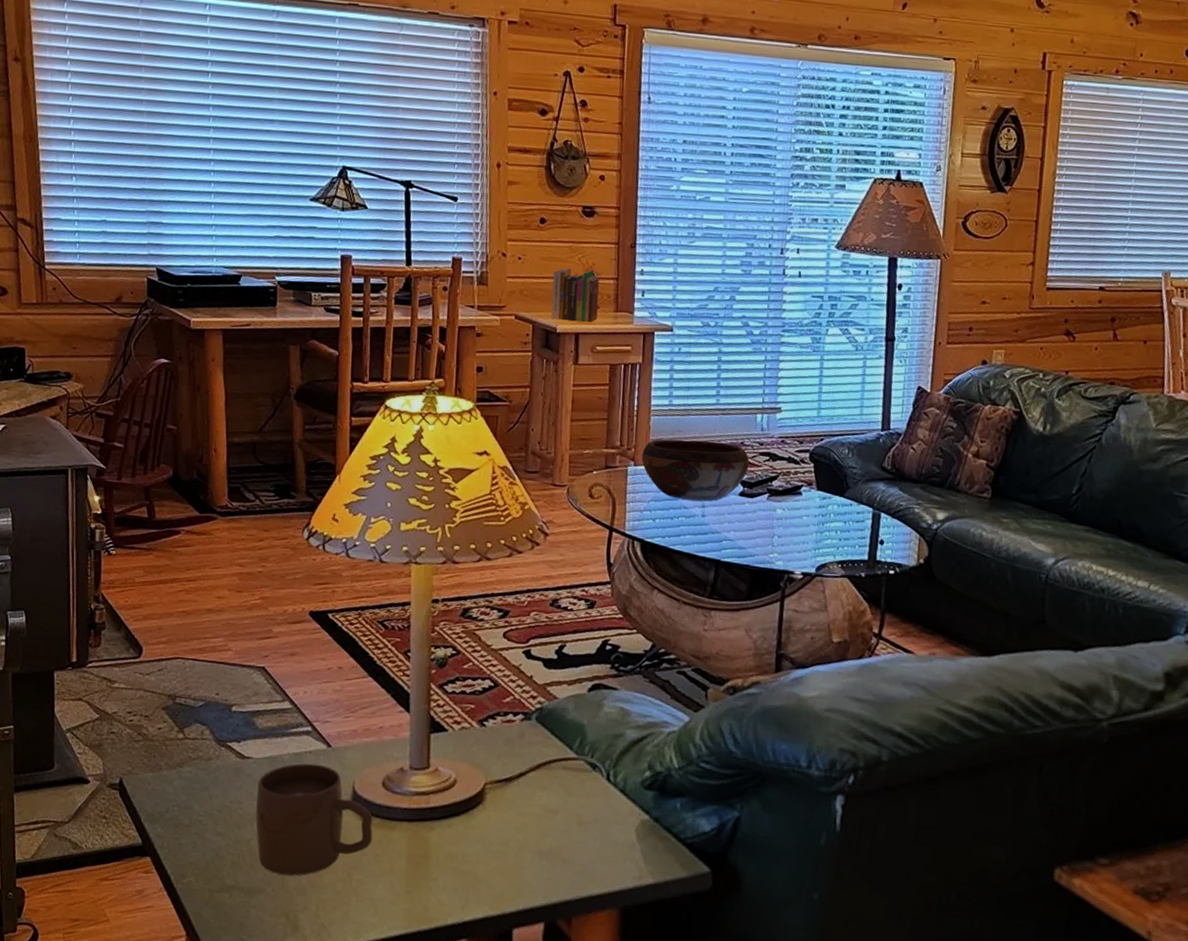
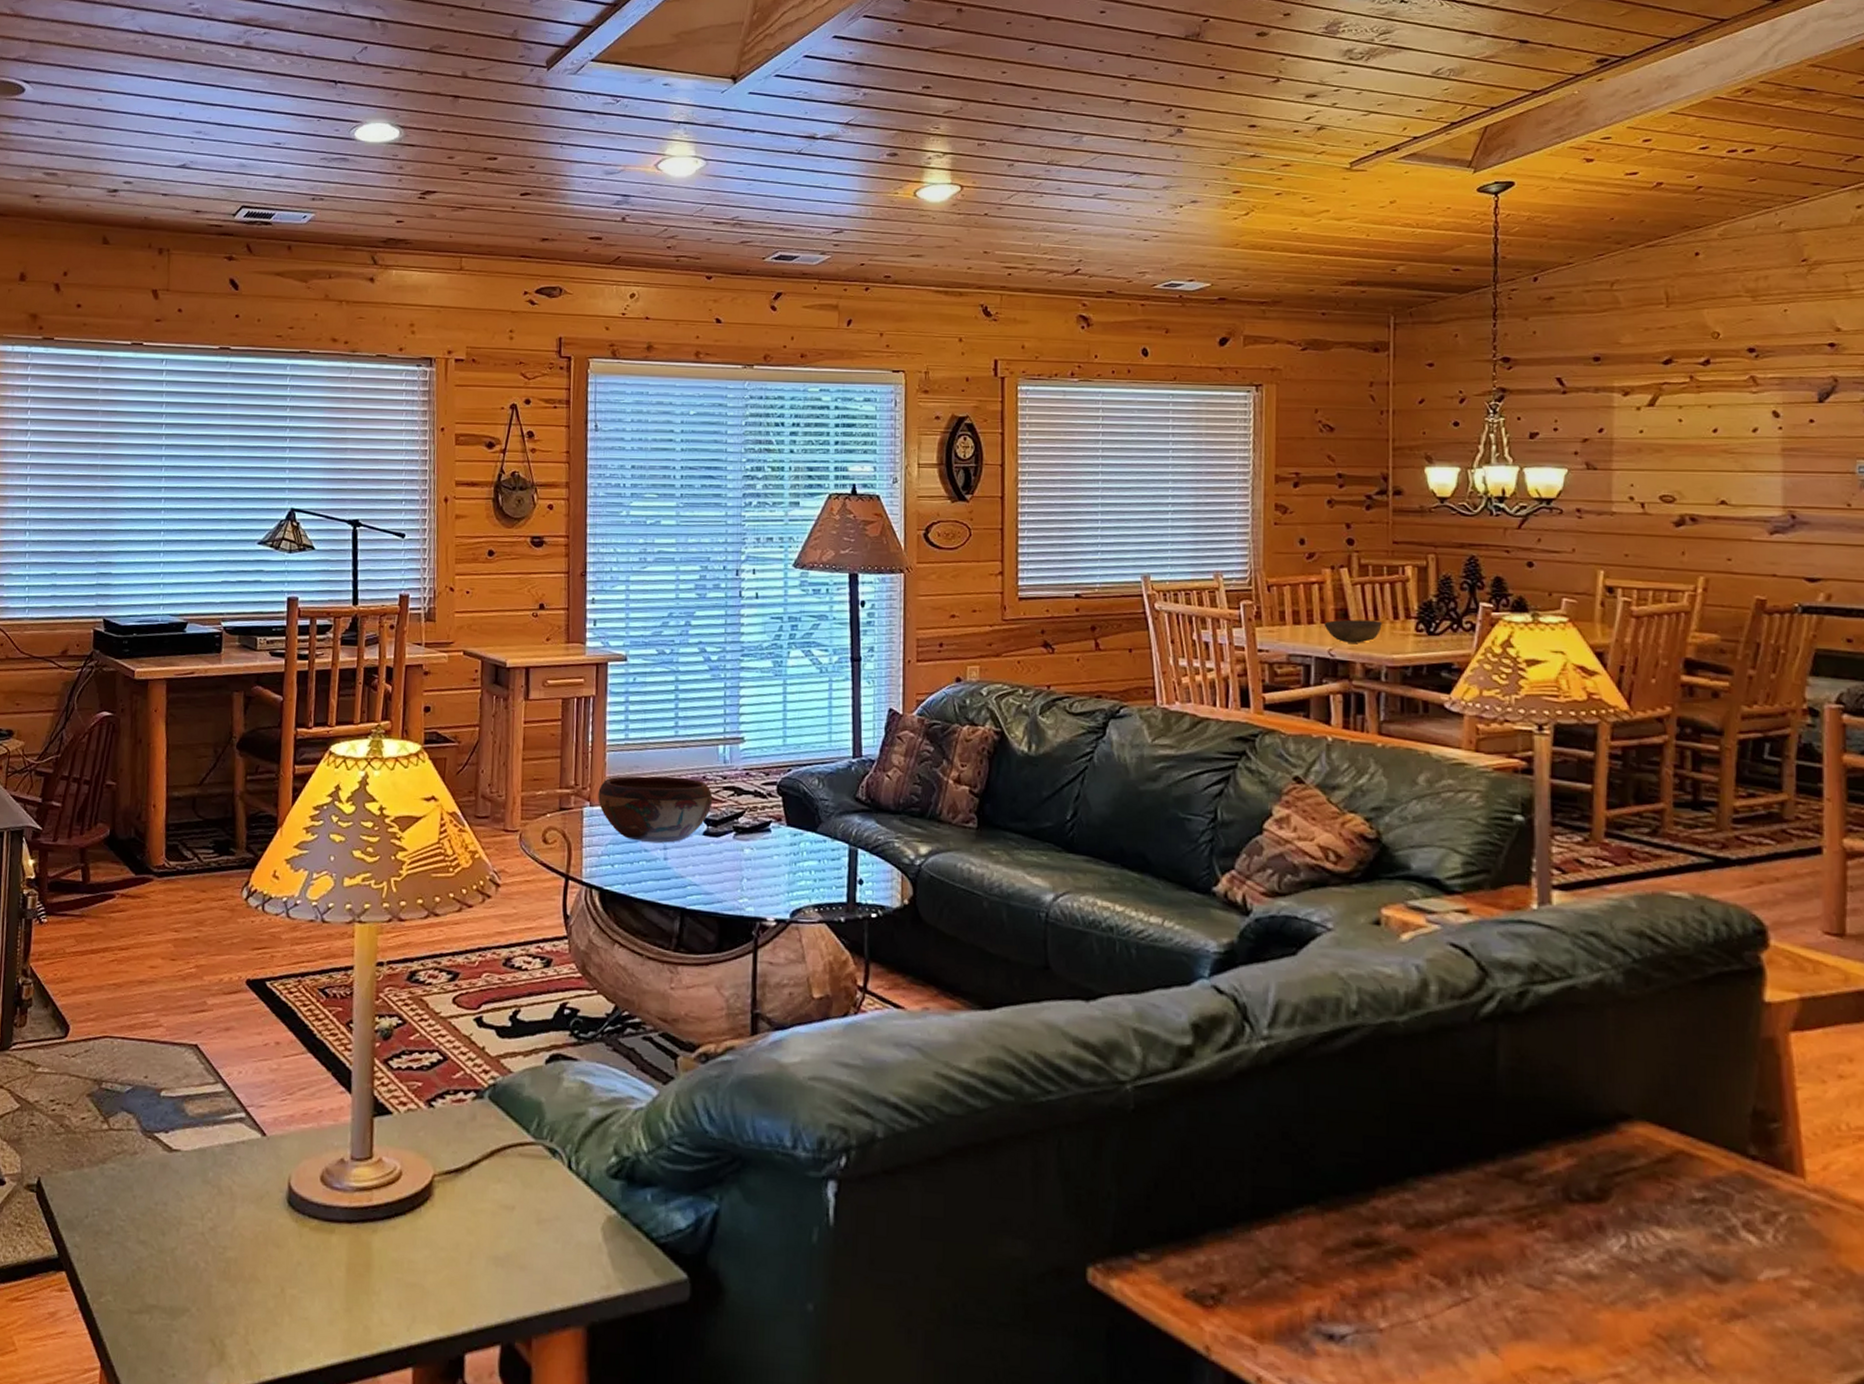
mug: present [255,763,373,875] -> none [181,1155,310,1291]
books: present [551,268,599,323] -> none [500,600,550,656]

